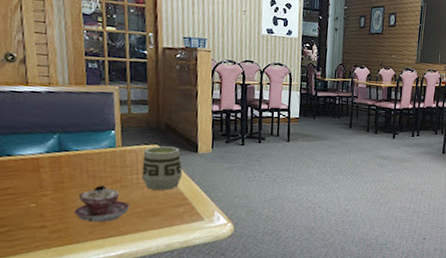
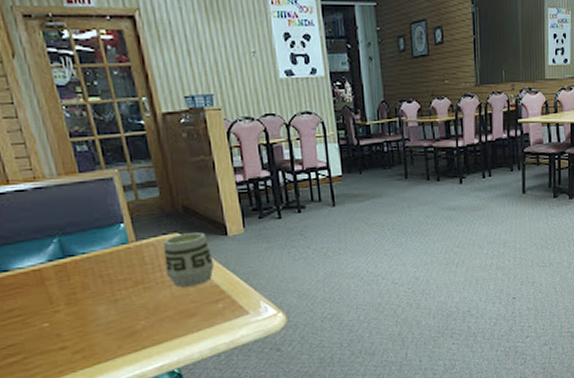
teacup: present [74,185,129,223] -> none [95,289,159,335]

